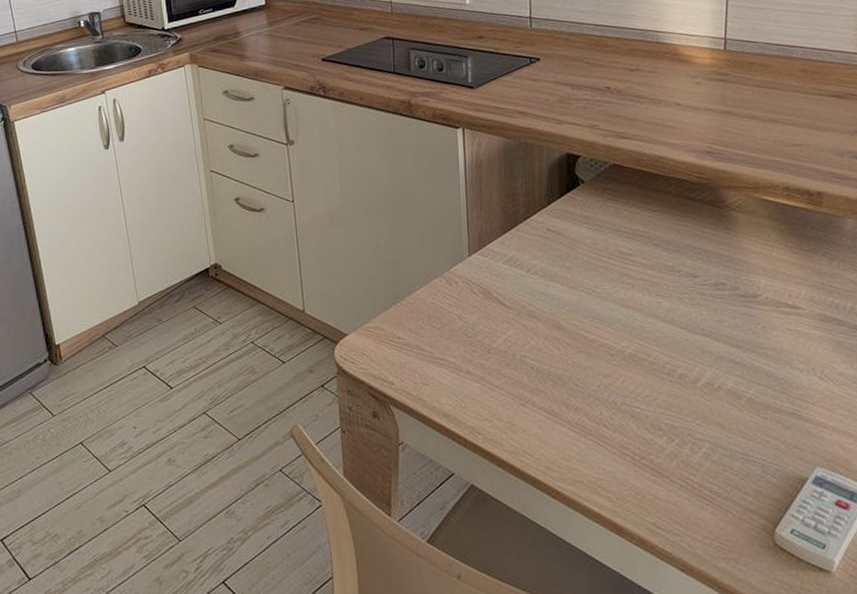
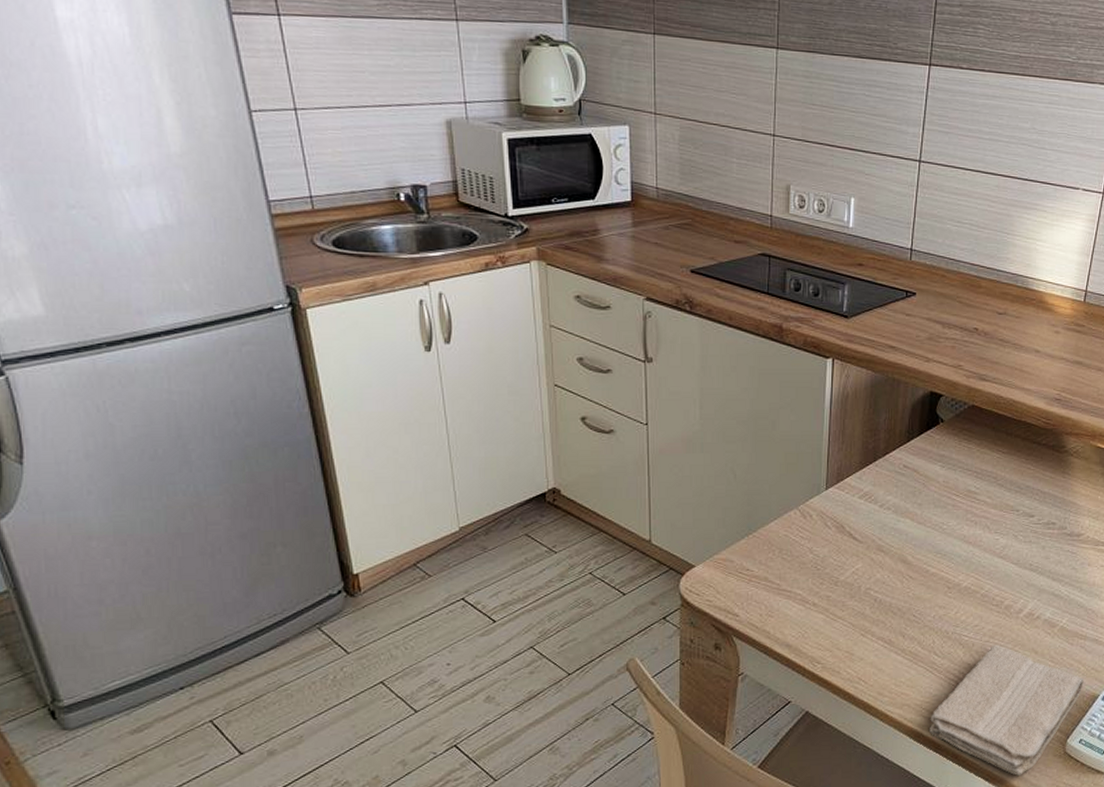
washcloth: none [607,418,786,568] -> present [928,645,1084,776]

